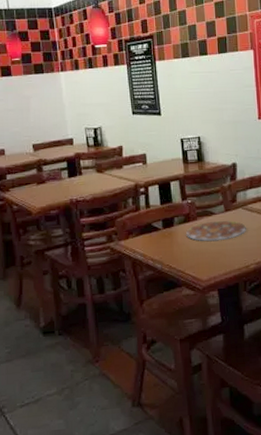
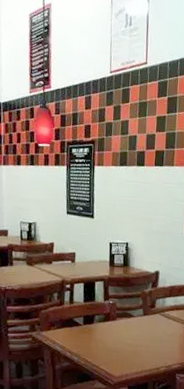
plate: present [186,221,246,242] -> none [105,323,161,342]

